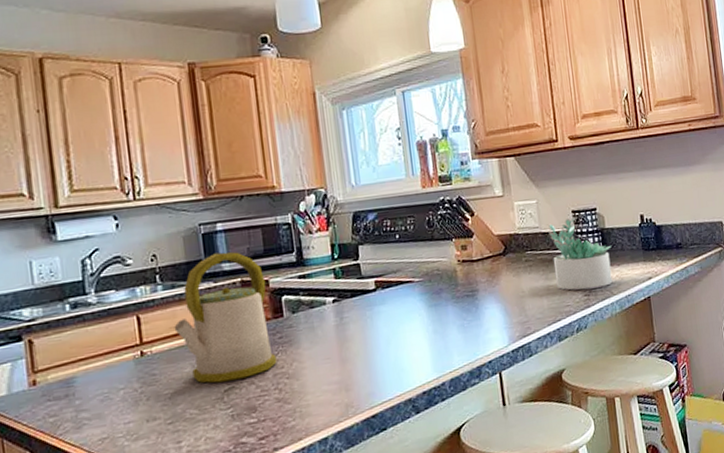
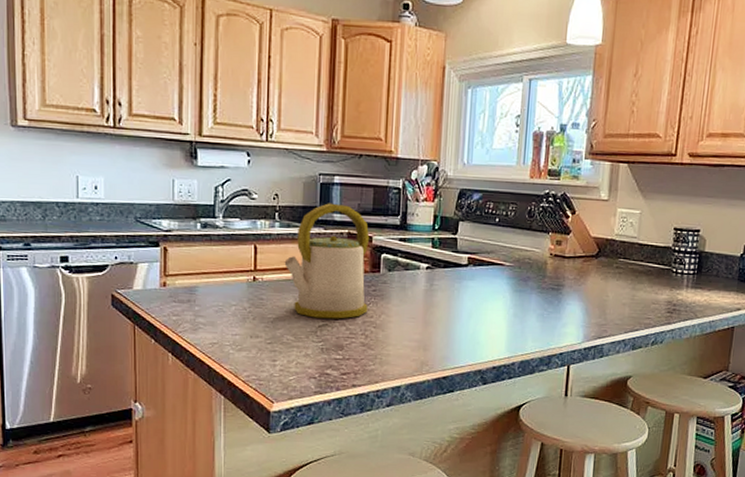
succulent plant: present [548,217,613,291] -> none [641,235,706,308]

